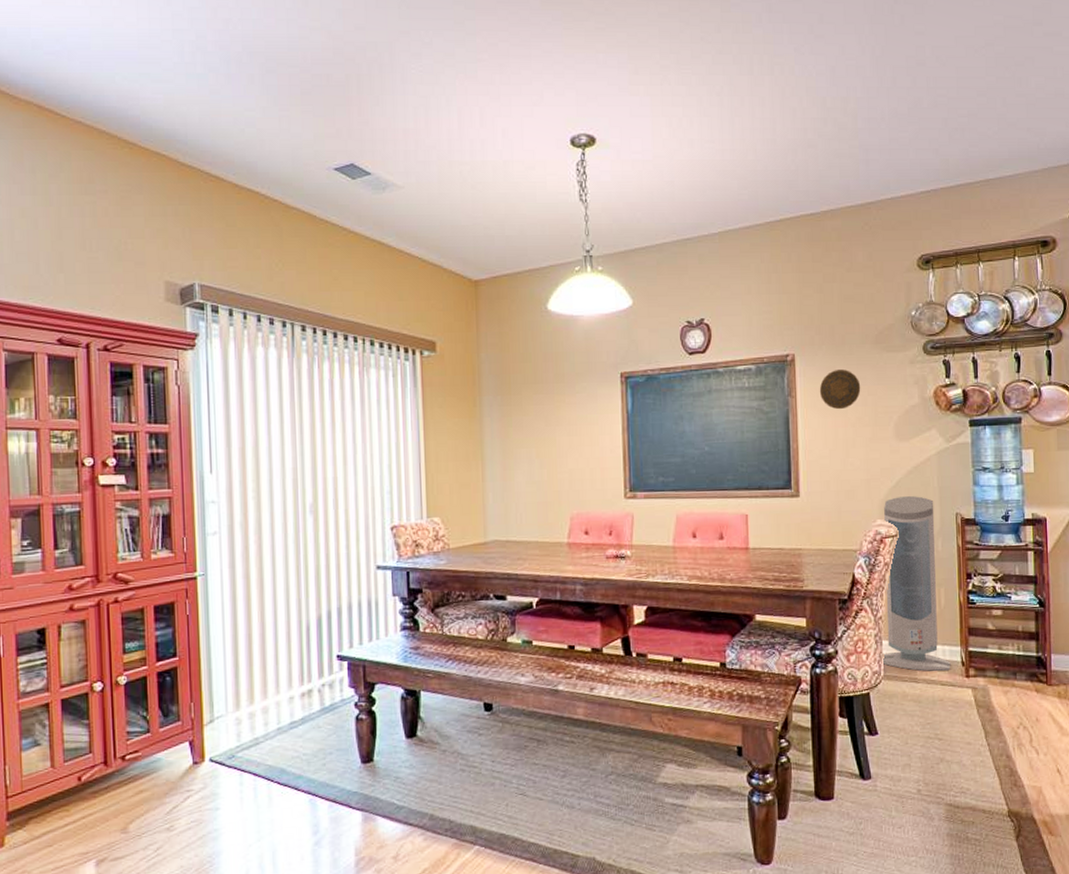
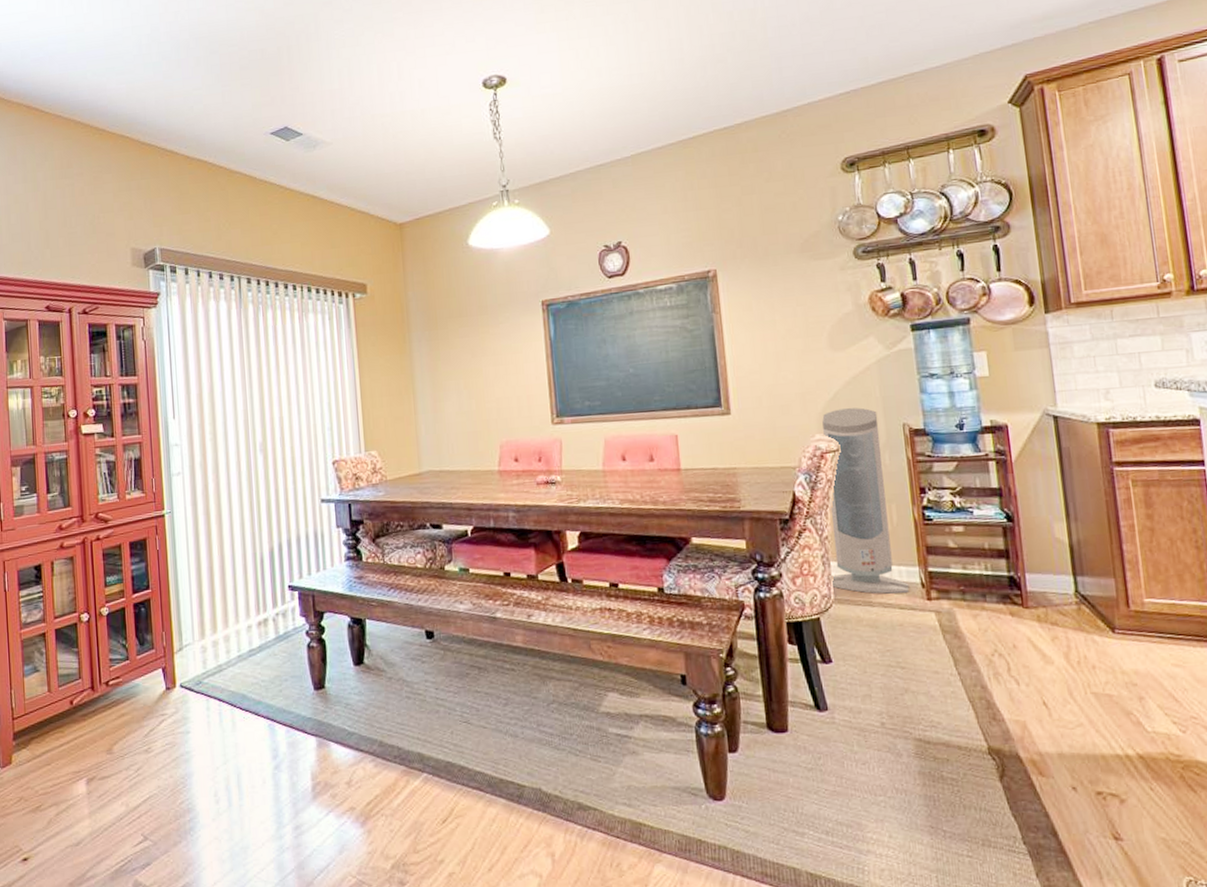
decorative plate: present [819,370,861,410] -> none [744,281,789,323]

